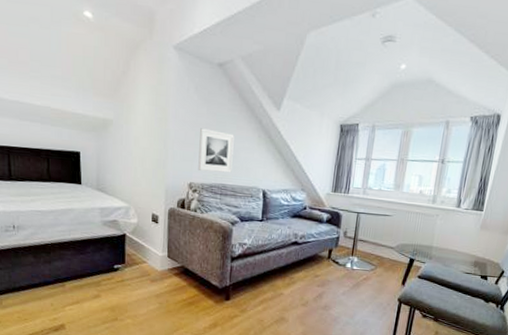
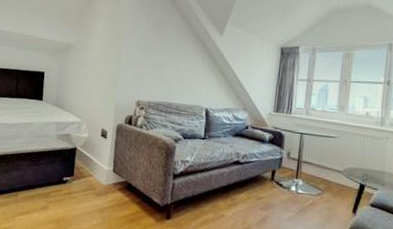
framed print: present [198,128,234,173] -> none [146,51,180,92]

